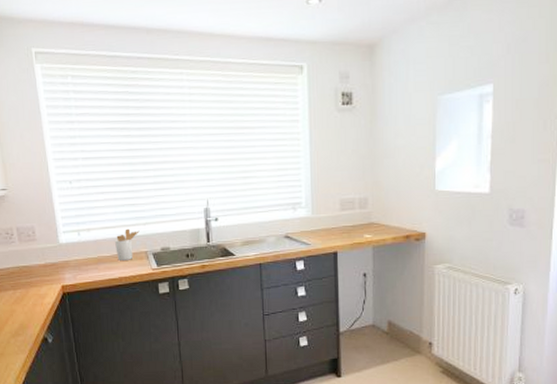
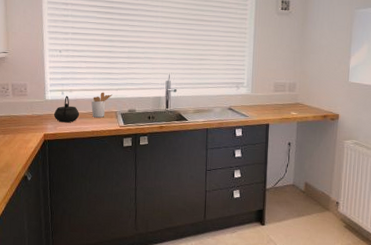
kettle: none [70,236,102,270] -> present [53,95,80,123]

